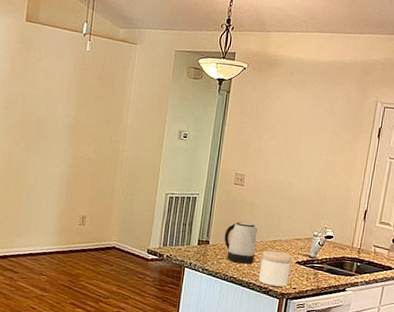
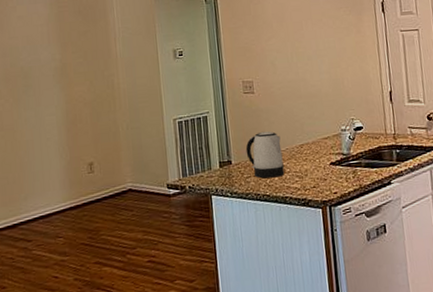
jar: present [259,250,292,287] -> none [291,155,328,196]

